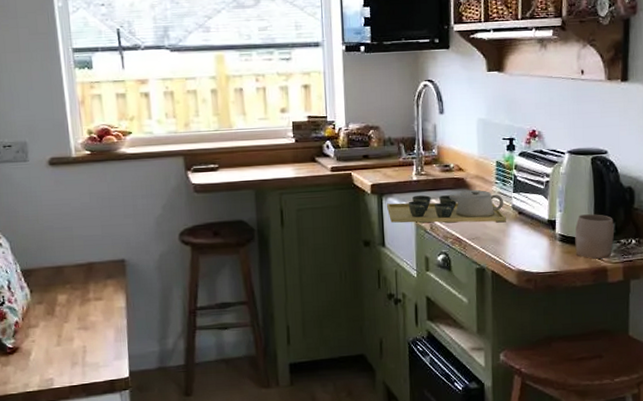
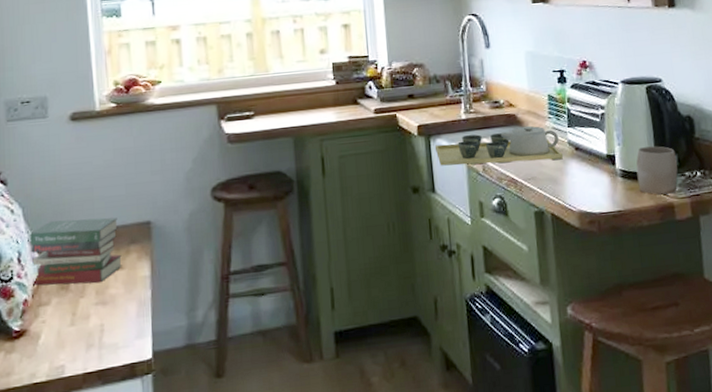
books: none [16,254,101,311] -> present [29,217,122,285]

